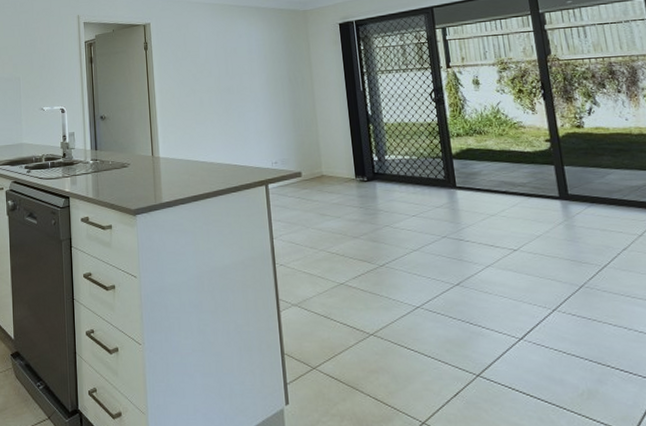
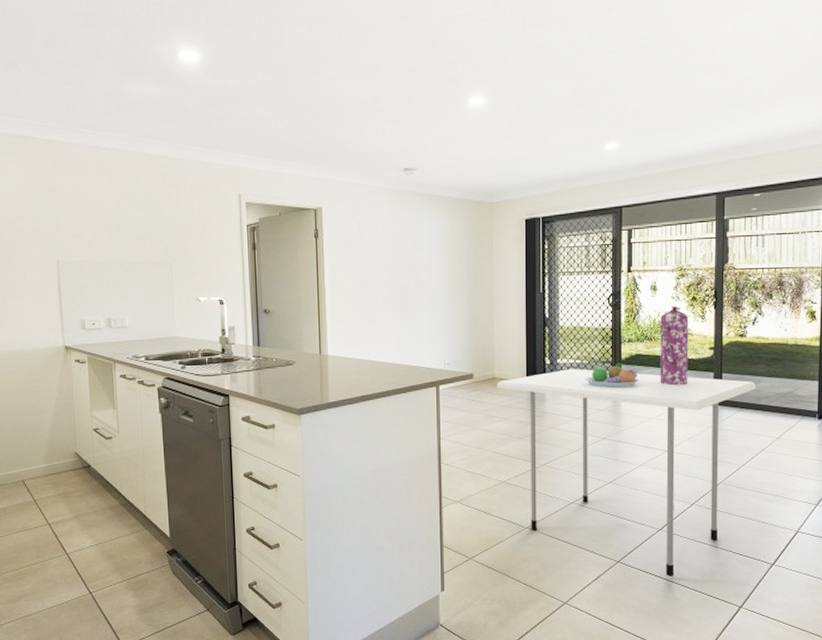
dining table: none [325,165,605,396] -> present [497,369,756,577]
fruit bowl: none [415,158,475,184] -> present [584,363,640,388]
gas cylinder: none [487,99,528,180] -> present [660,306,689,386]

